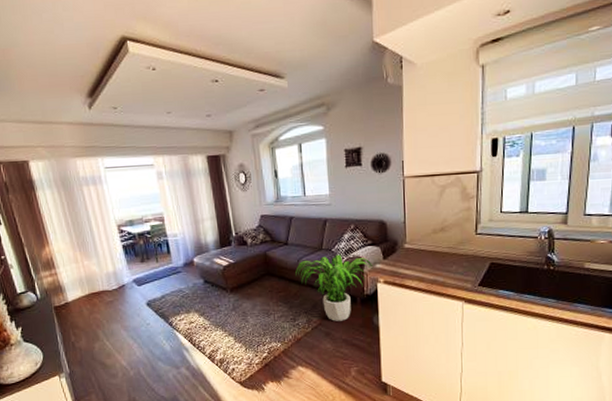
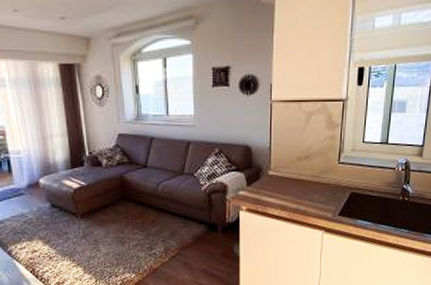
potted plant: present [295,254,374,321] -> none [154,179,237,251]

